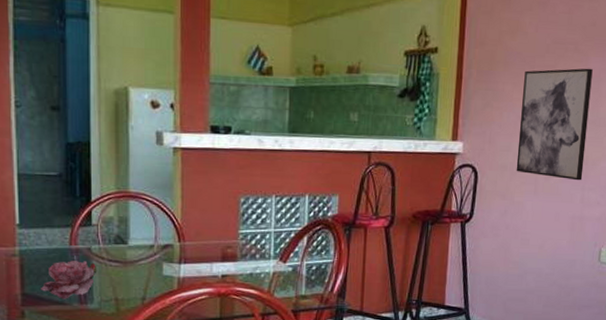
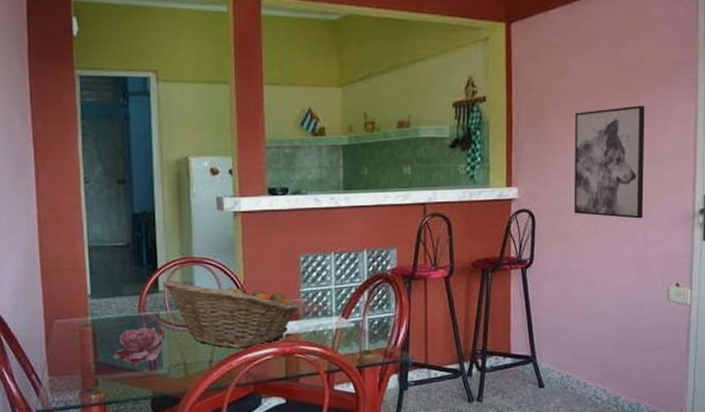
fruit basket: none [96,213,236,287] -> present [162,279,299,349]

